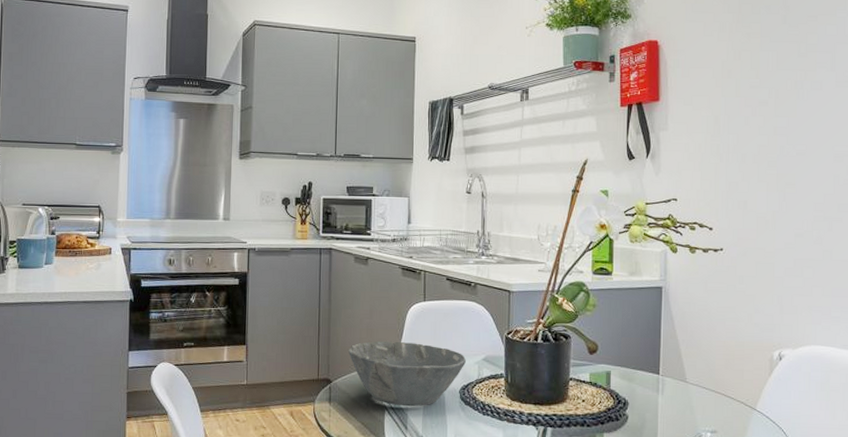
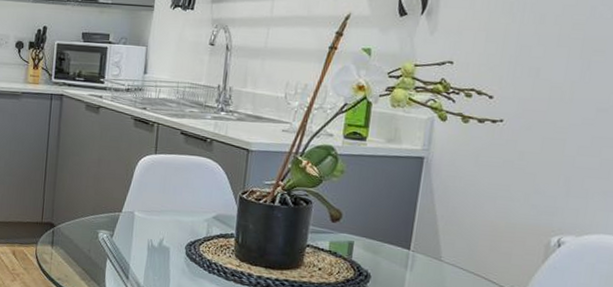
bowl: present [347,341,466,407] -> none [73,190,195,259]

